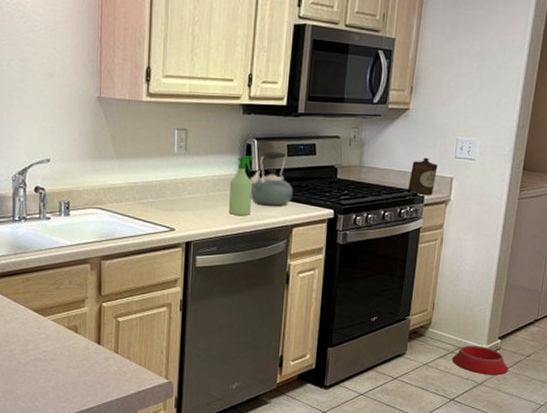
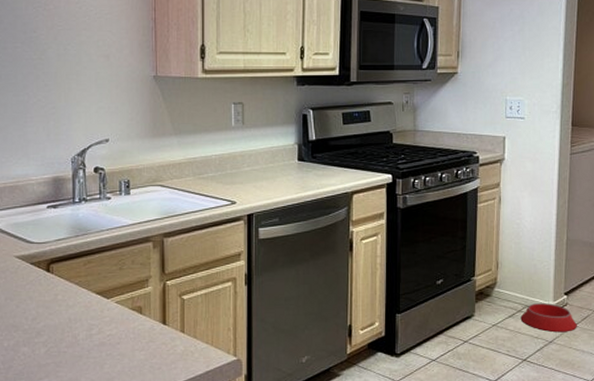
spray bottle: present [229,156,253,216] -> none [287,126,311,186]
kettle: present [250,152,294,206] -> none [307,121,352,174]
canister: present [408,157,438,196] -> none [463,119,489,156]

